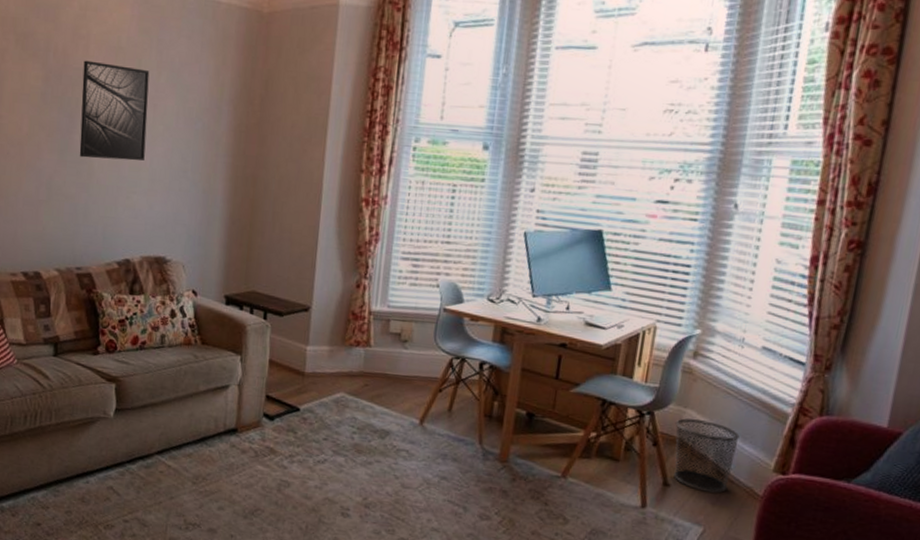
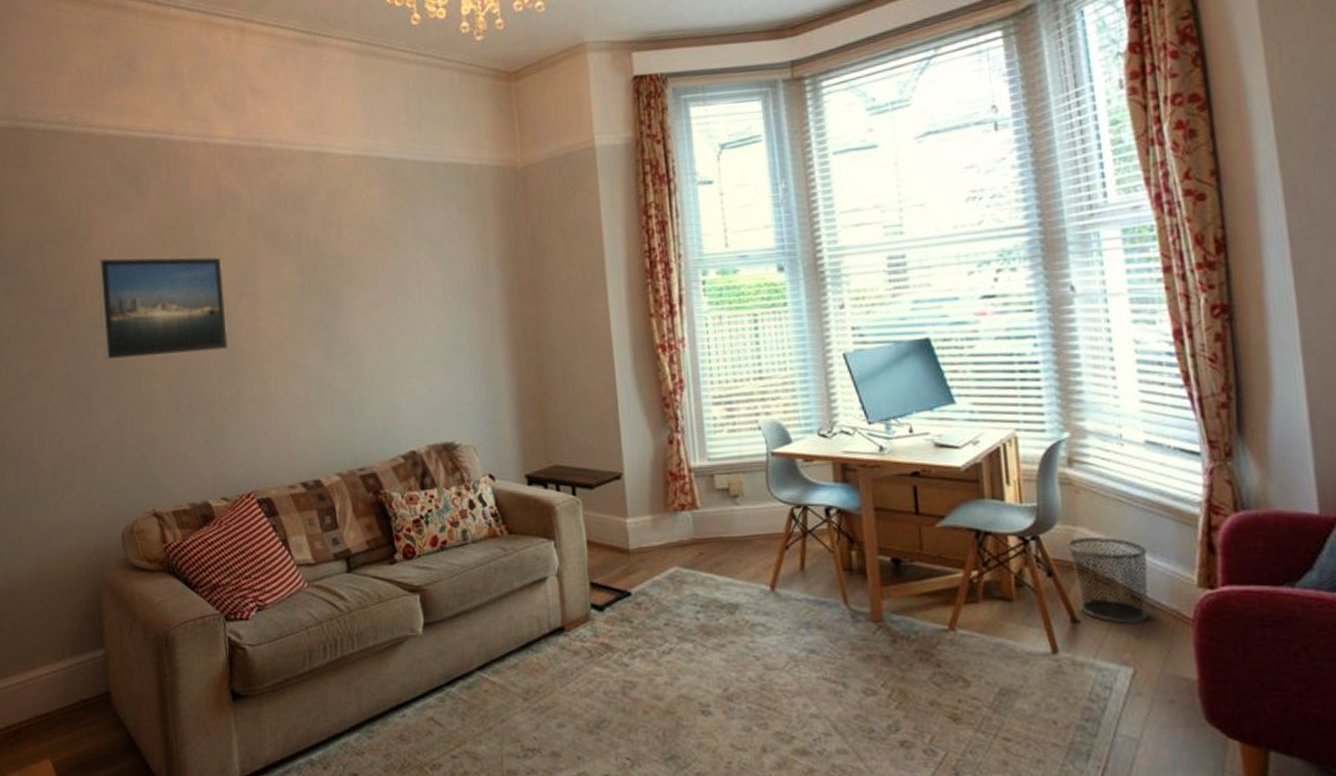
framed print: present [79,60,150,161] -> none [338,245,416,349]

